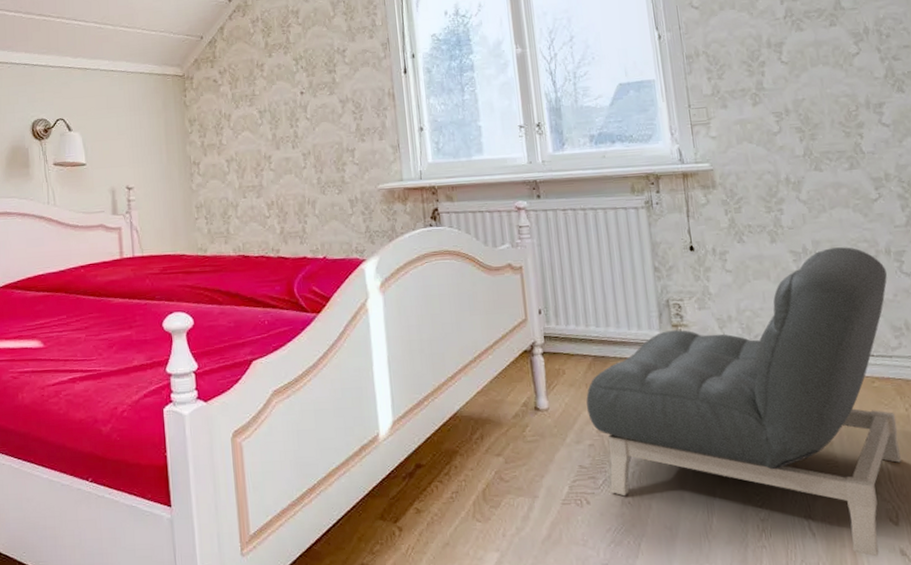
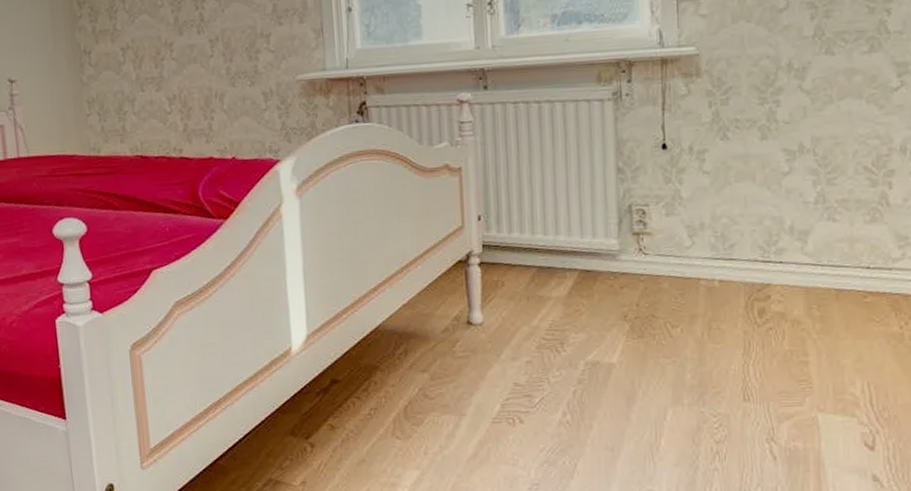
armchair: present [586,247,902,557] -> none [527,144,898,482]

